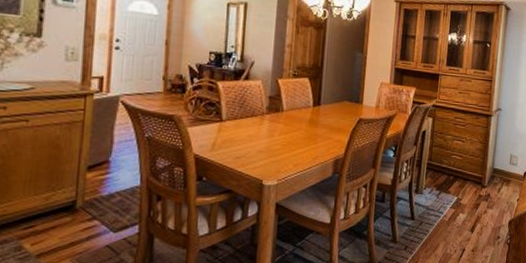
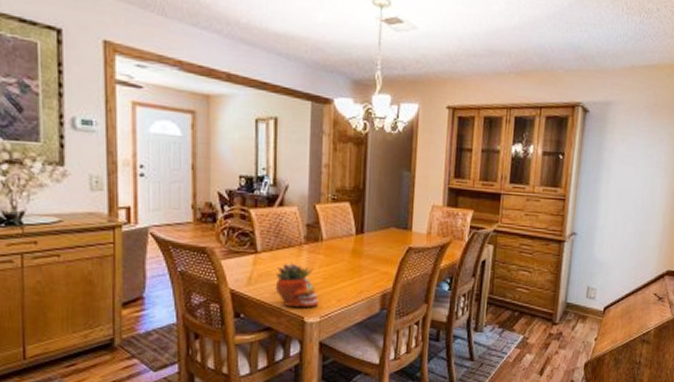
succulent planter: none [237,130,277,172] -> present [275,262,319,308]

